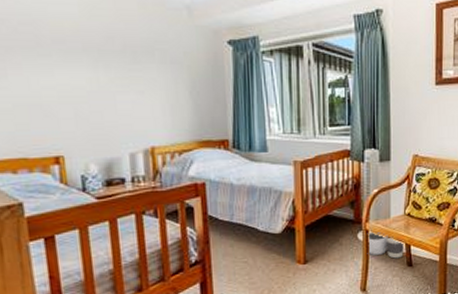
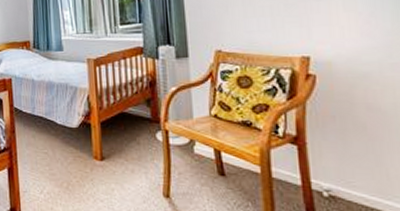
waste basket: present [367,232,404,259] -> none [166,132,213,165]

